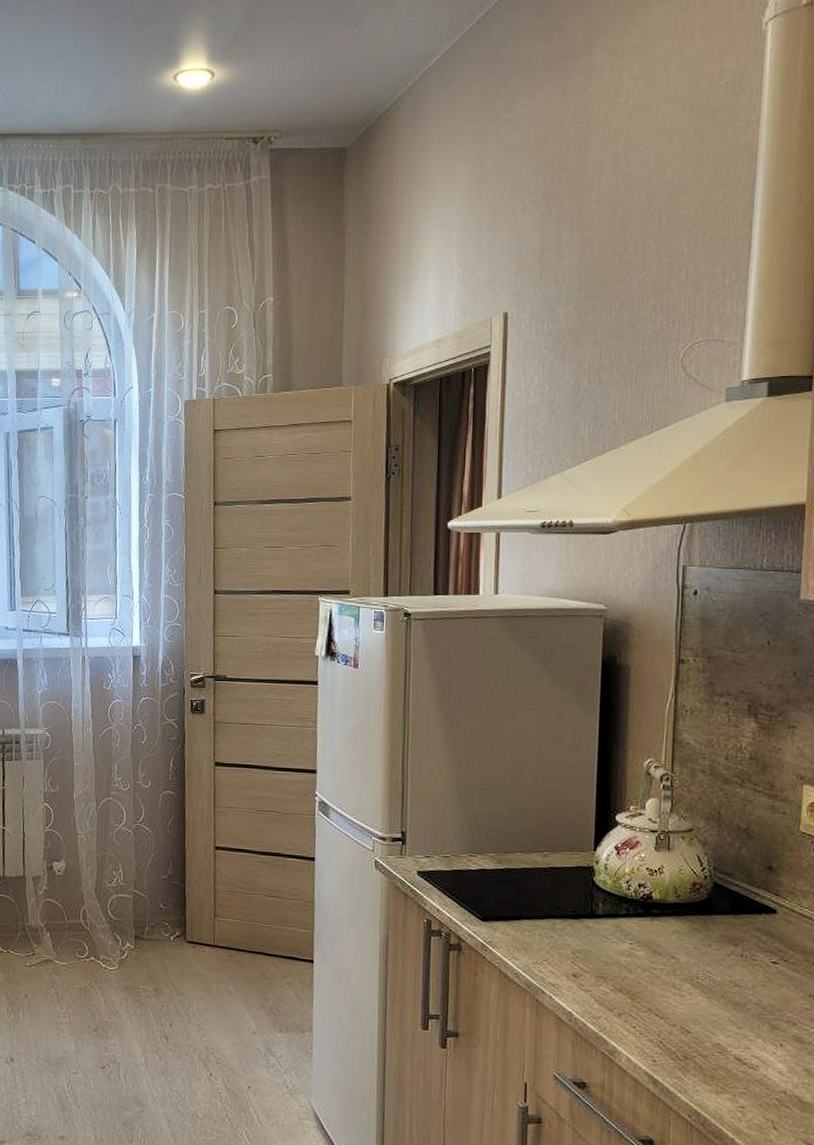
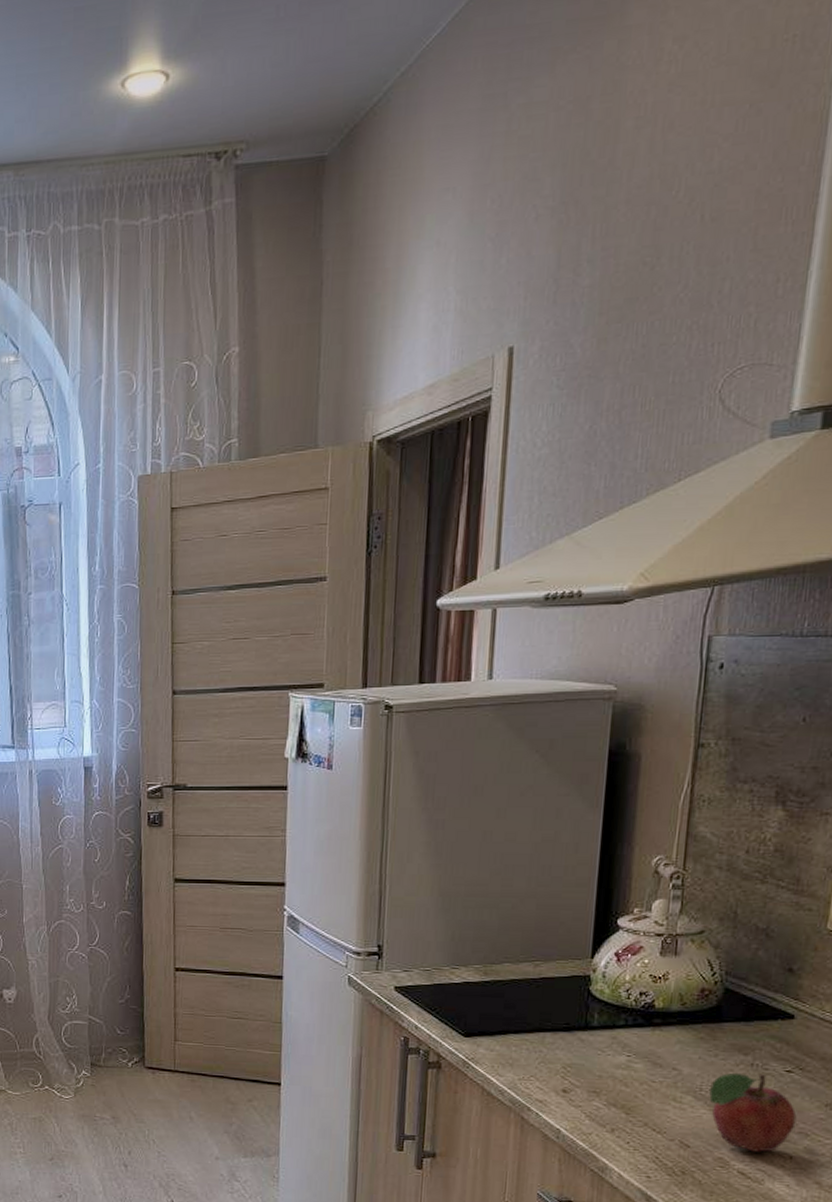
fruit: none [705,962,784,1039] -> present [709,1072,797,1152]

